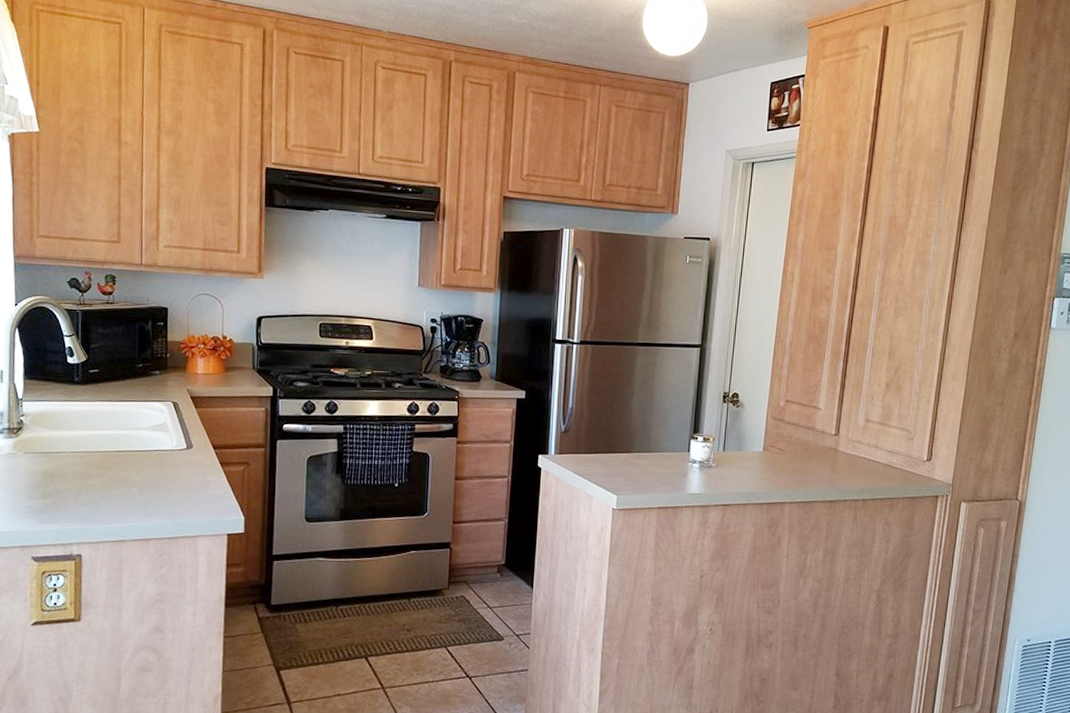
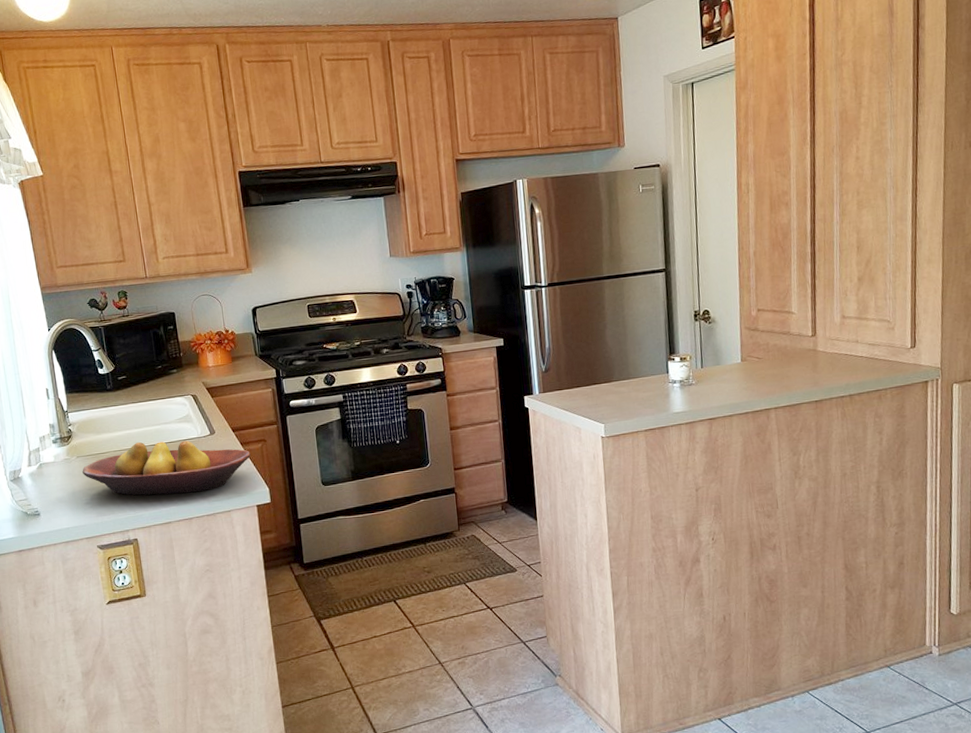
fruit bowl: none [28,446,230,511] -> present [82,440,251,496]

